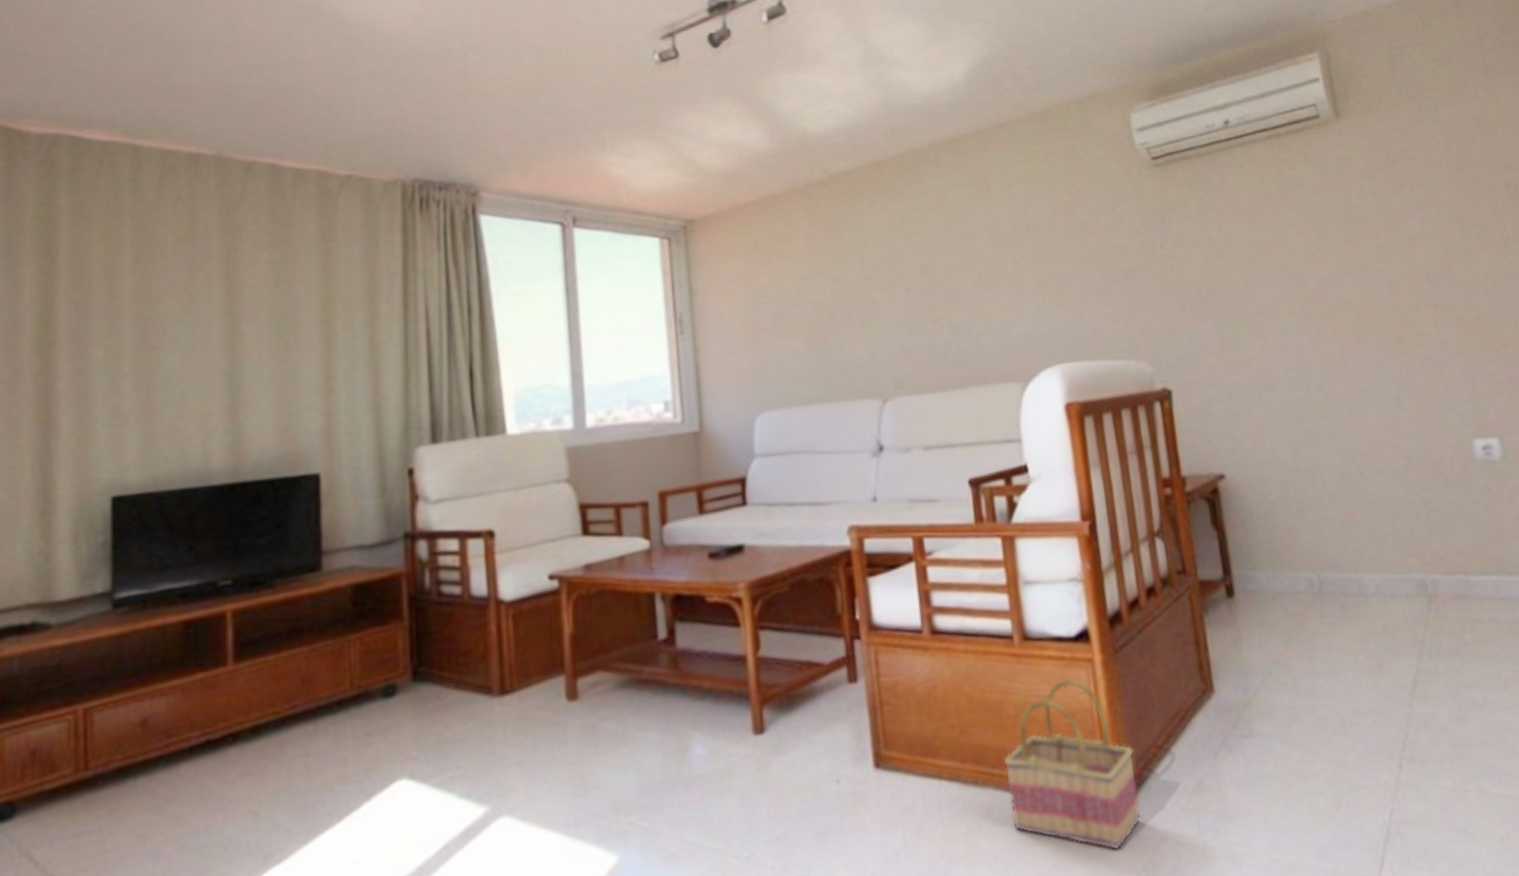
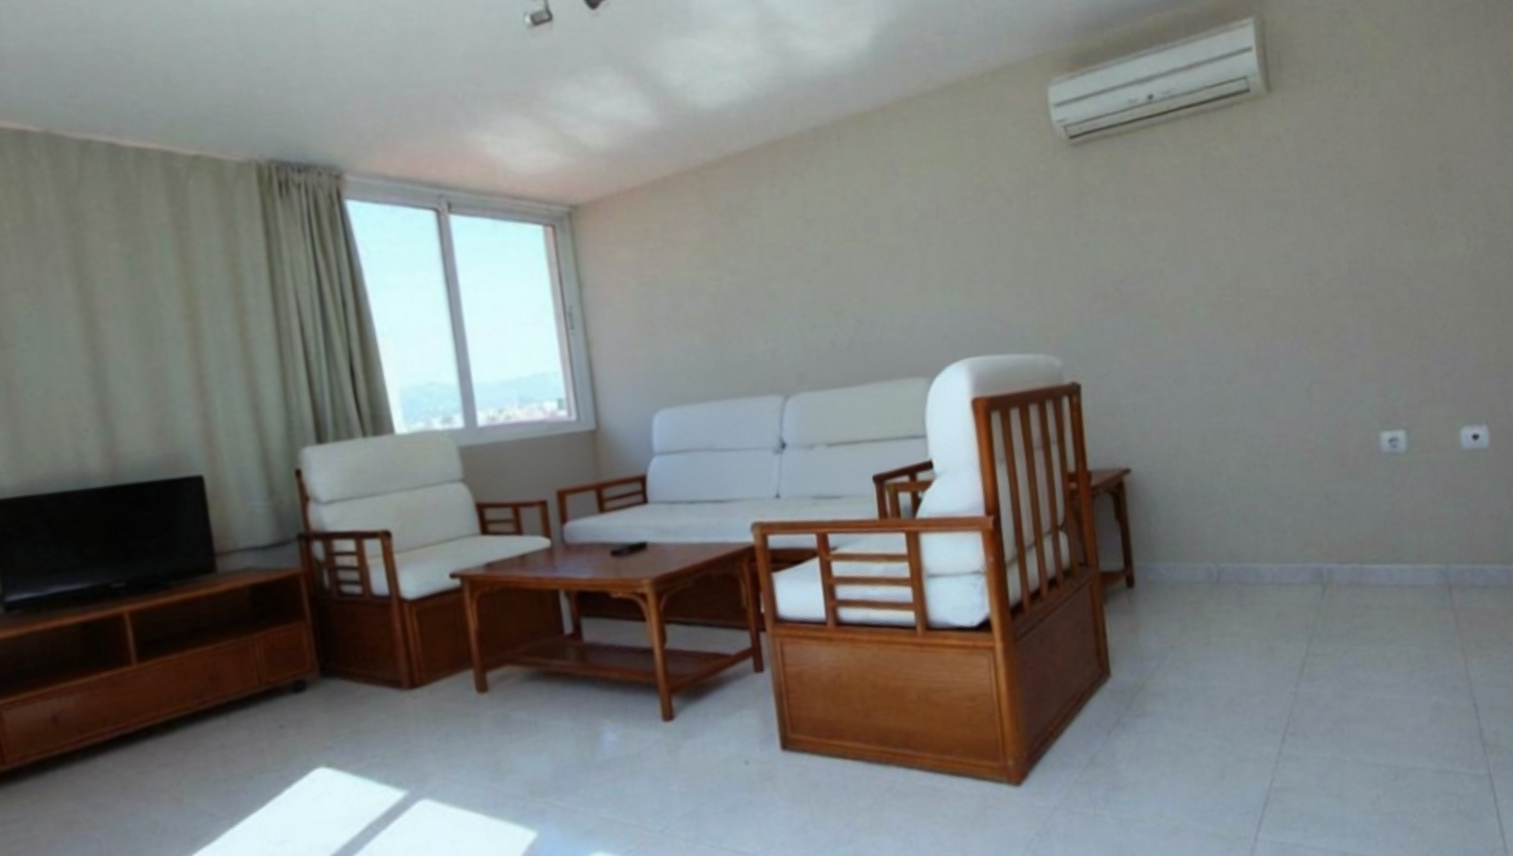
basket: present [1003,677,1141,851] -> none [906,664,1036,819]

